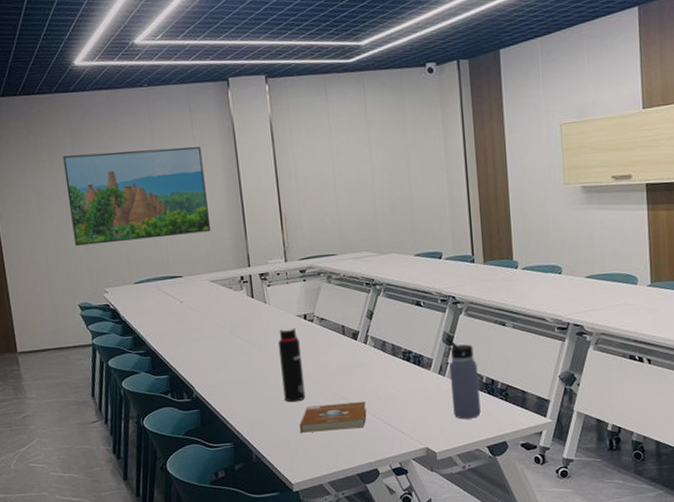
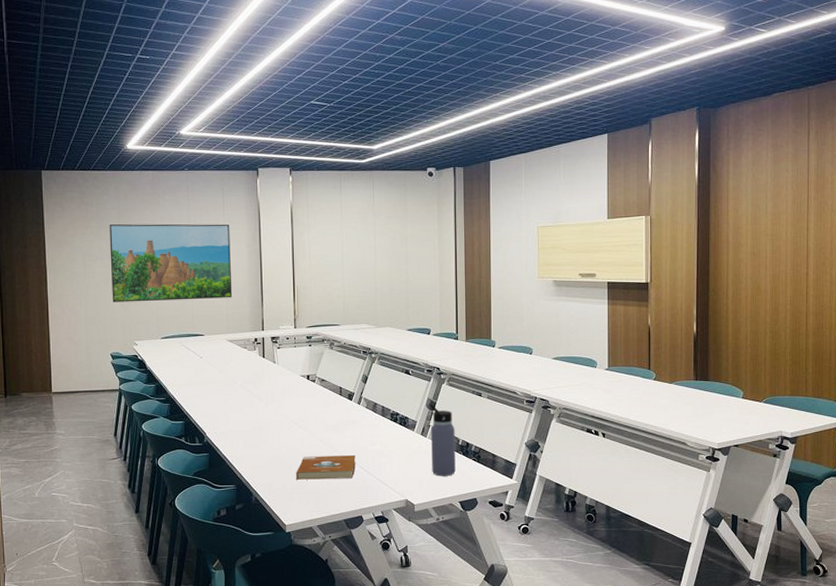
water bottle: present [277,327,306,403] -> none [282,386,304,452]

